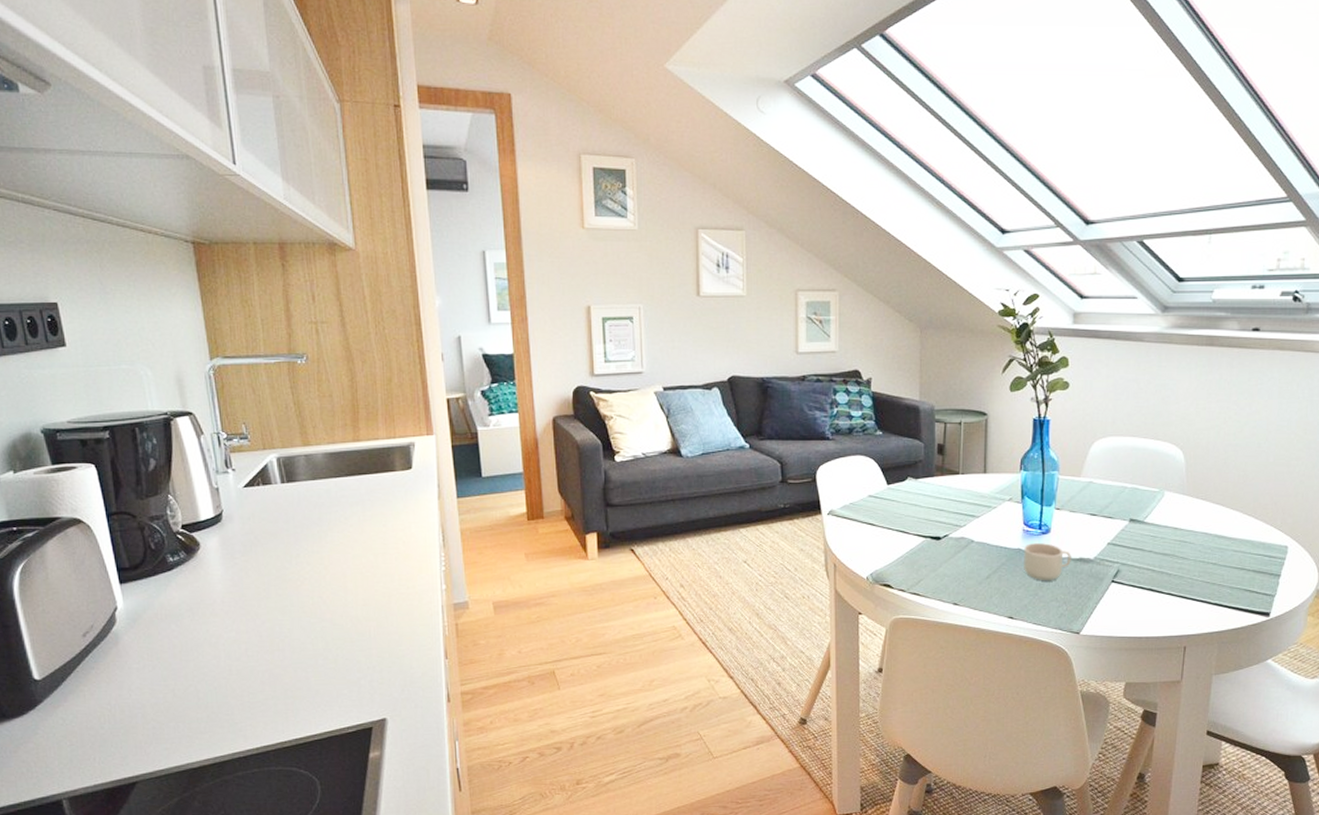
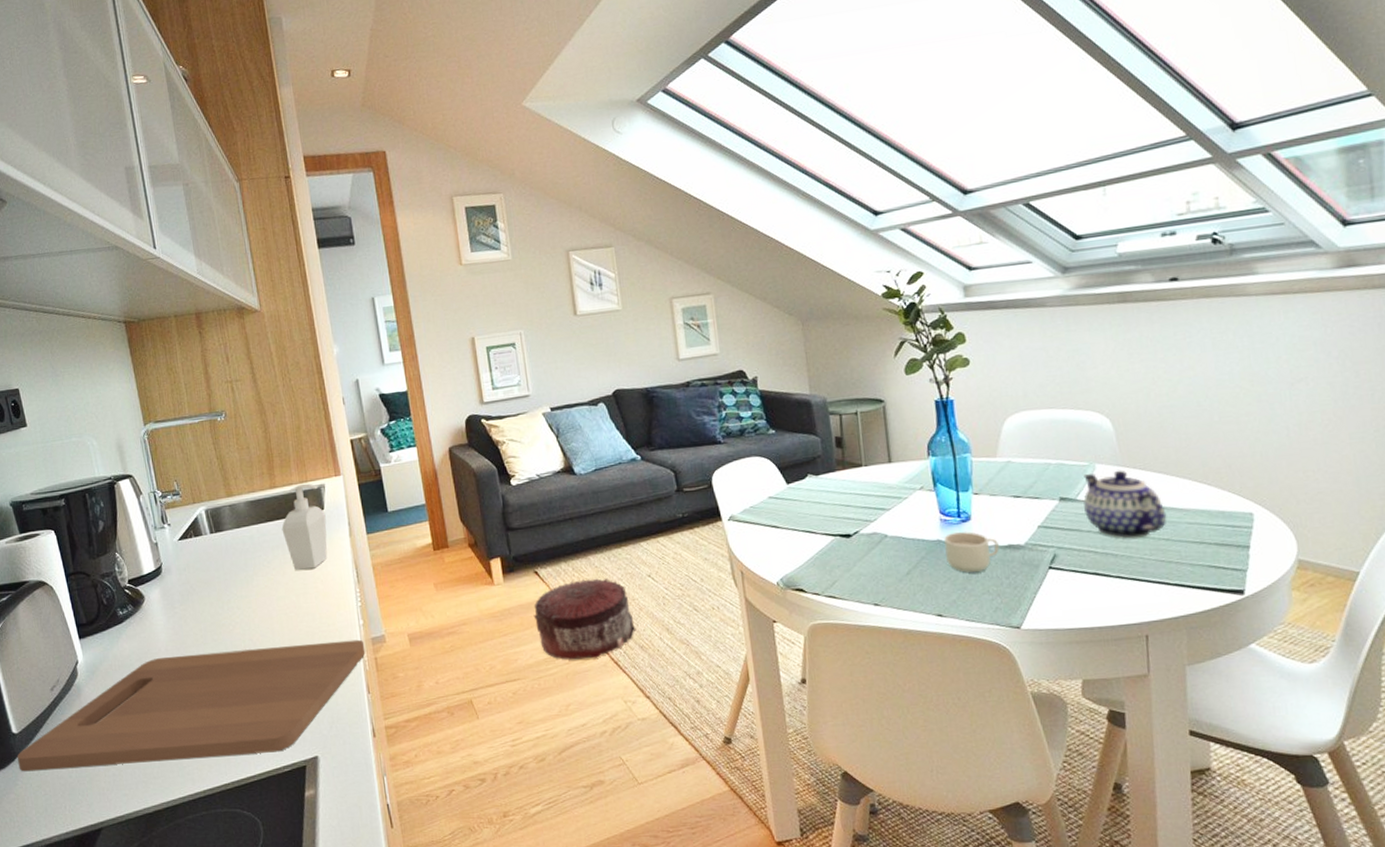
cutting board: none [38,604,446,721] -> present [17,639,366,772]
soap bottle: none [363,439,414,529] -> present [281,483,328,570]
pouf: none [625,560,727,638] -> present [533,577,637,660]
teapot: none [1149,498,1218,561] -> present [1083,470,1167,539]

